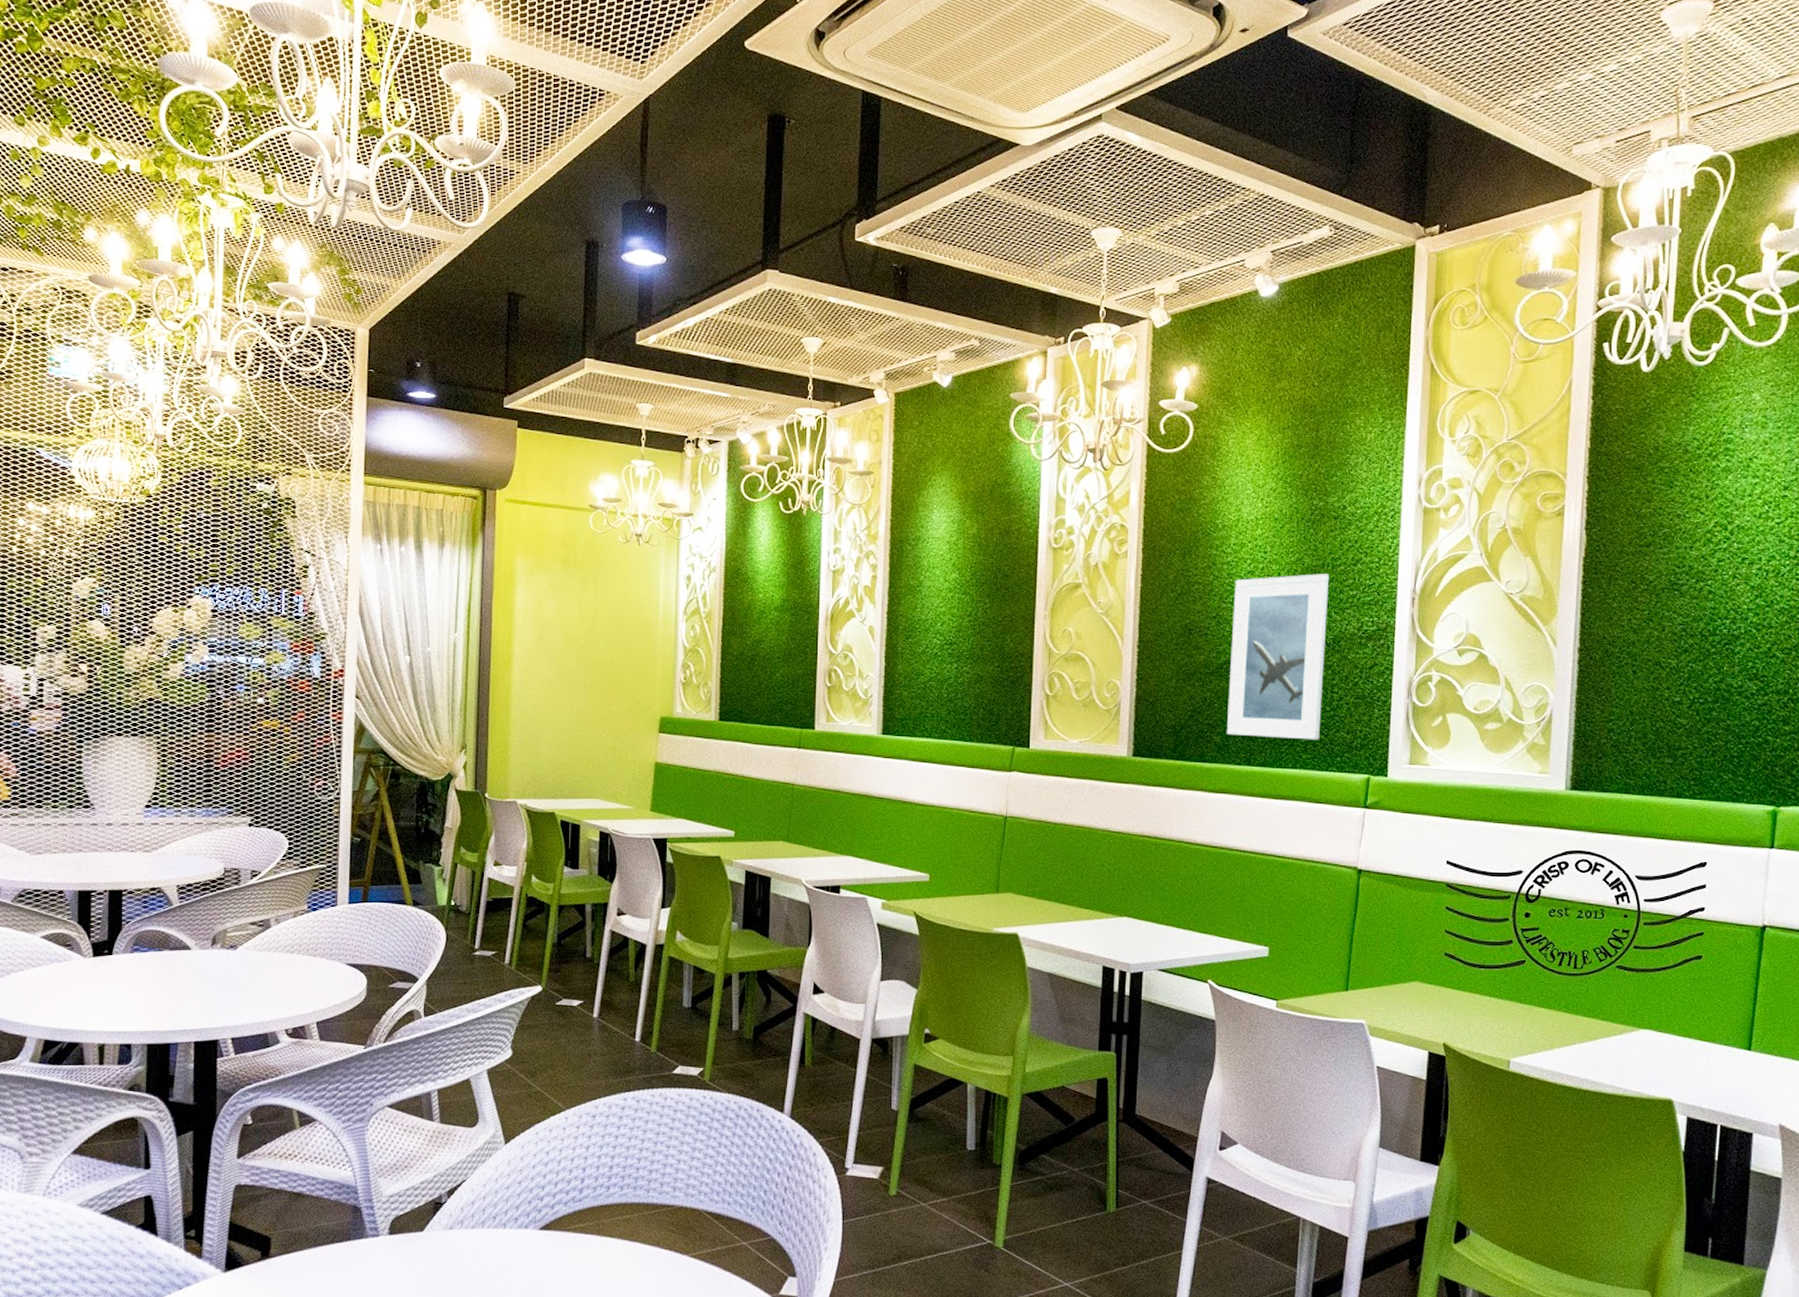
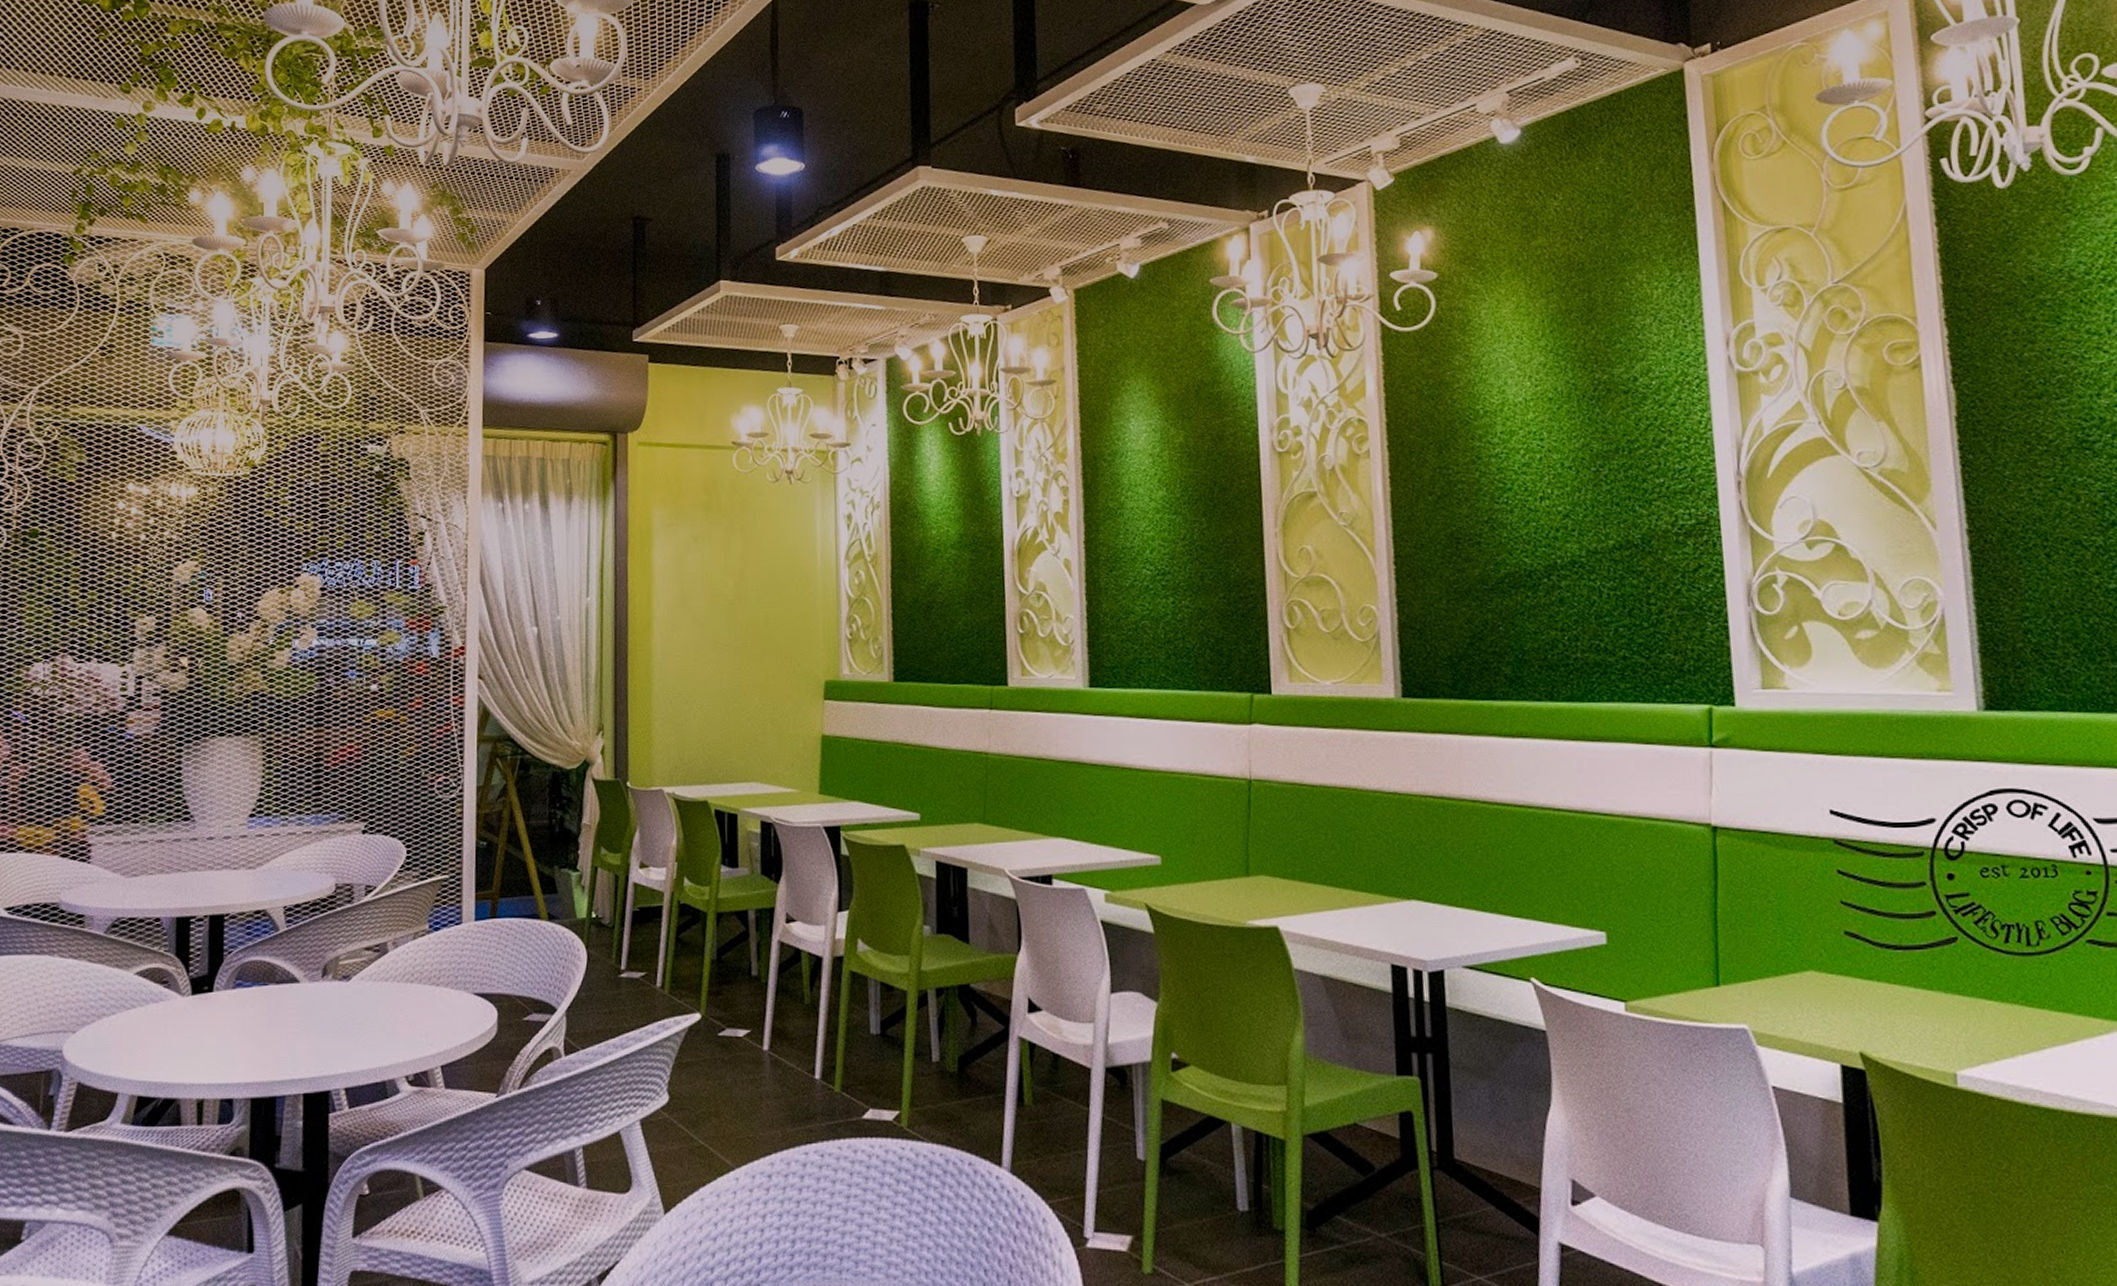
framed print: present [1227,574,1330,740] -> none [1508,460,1640,666]

